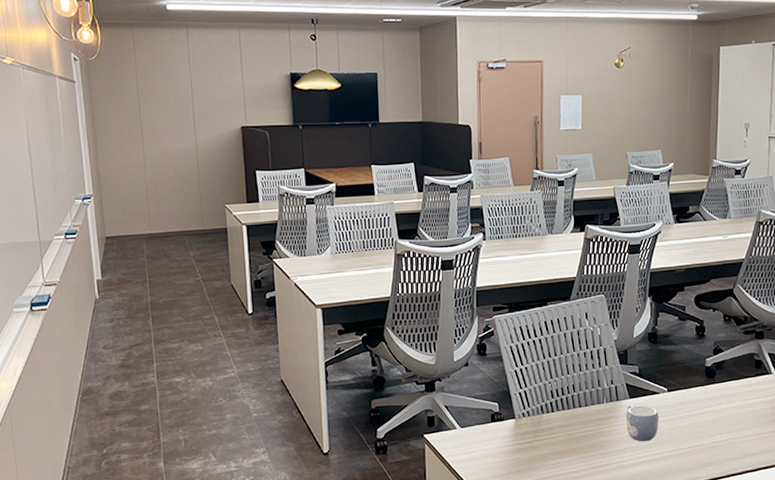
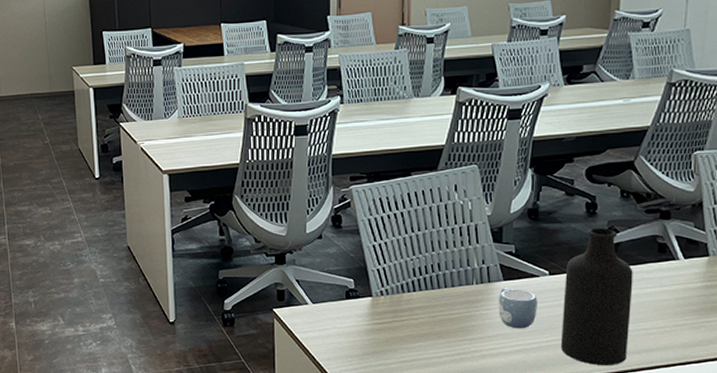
bottle: none [679,348,736,471] -> present [560,228,633,366]

